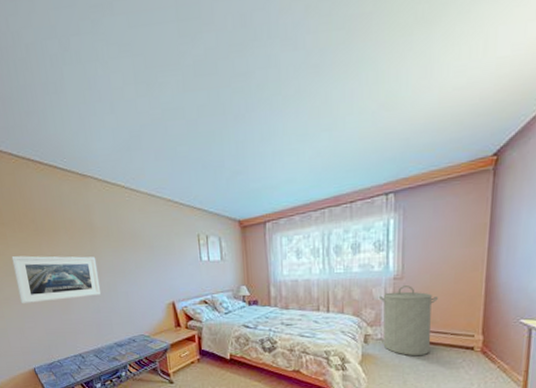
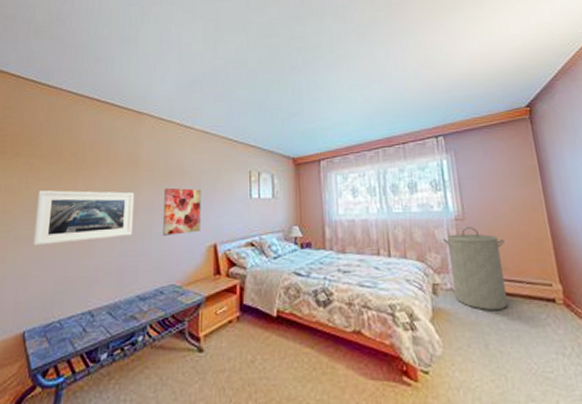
wall art: none [121,252,159,295] -> present [163,187,201,236]

